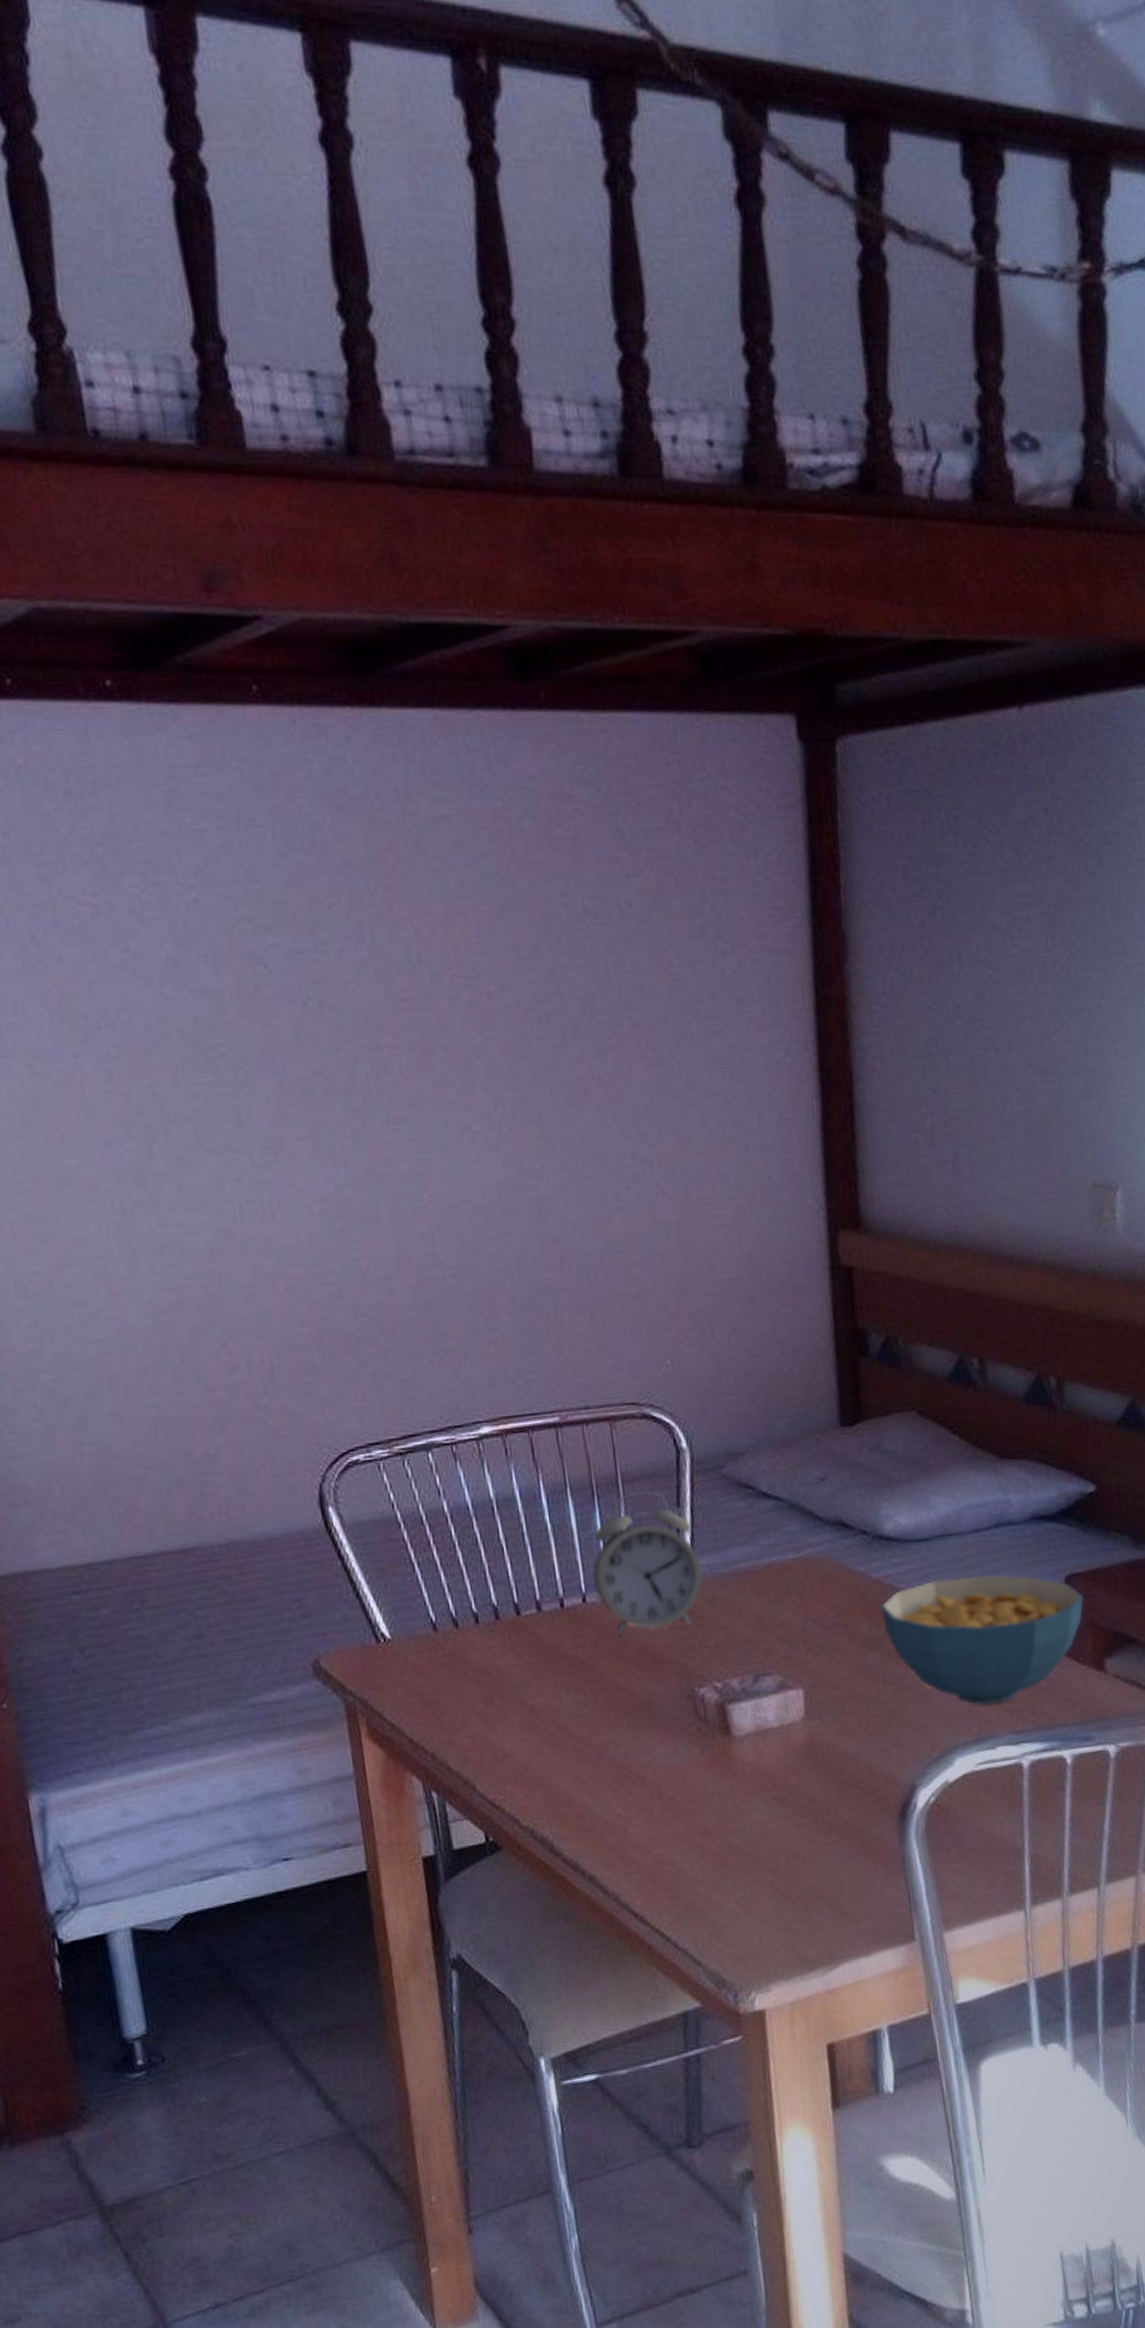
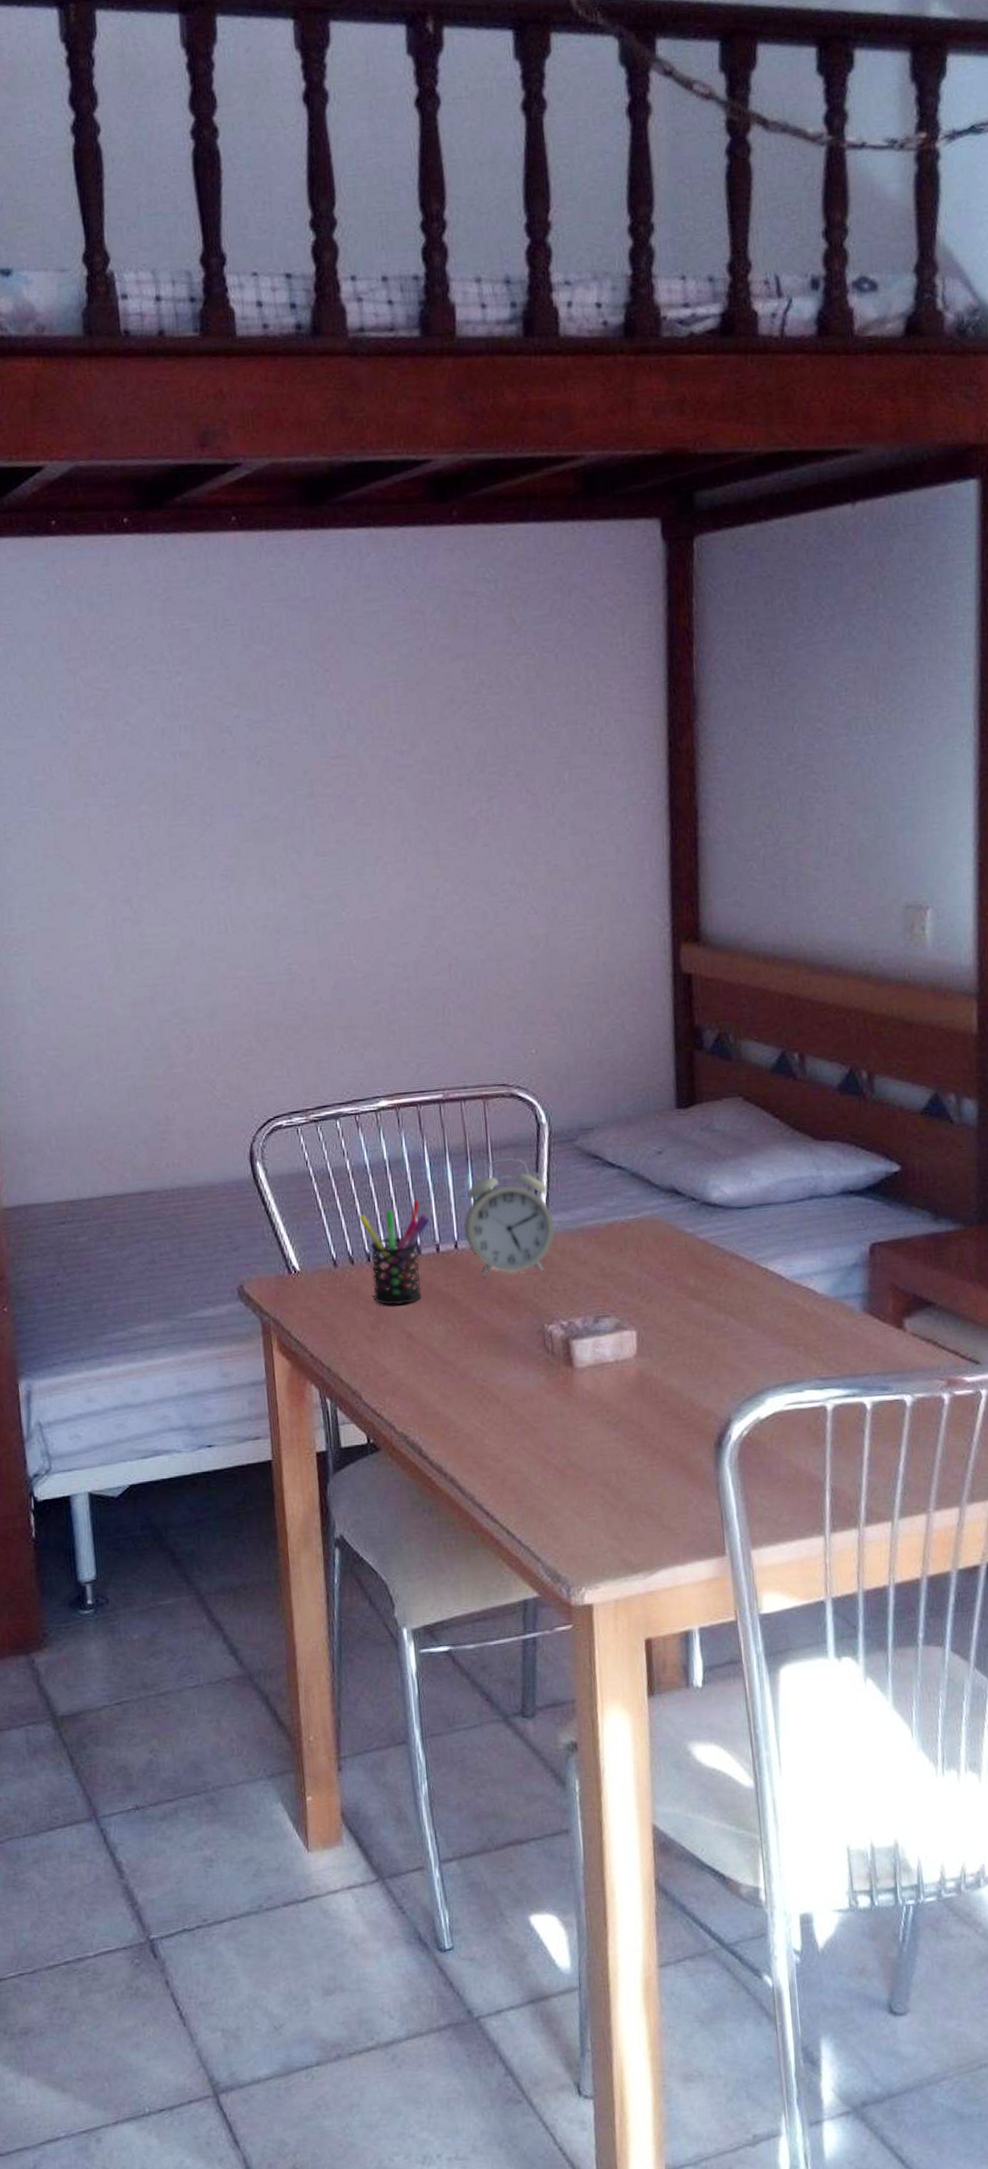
pen holder: none [462,1545,550,1675] -> present [359,1199,430,1306]
cereal bowl: present [880,1574,1084,1705] -> none [705,1239,887,1353]

